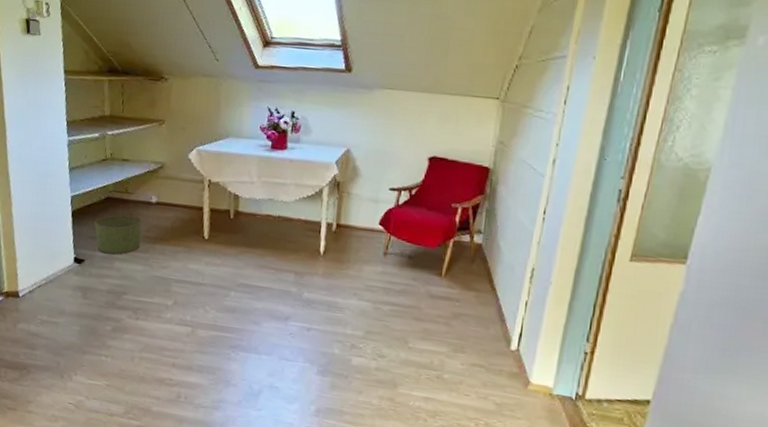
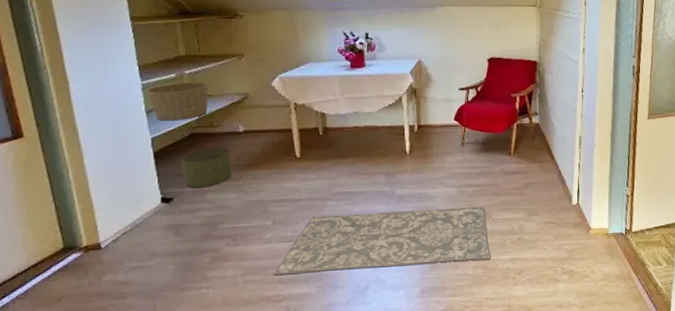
basket: none [71,143,129,183] -> present [146,82,209,121]
rug: none [168,304,402,393] -> present [273,206,491,276]

